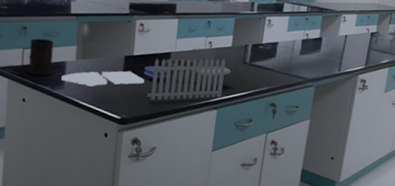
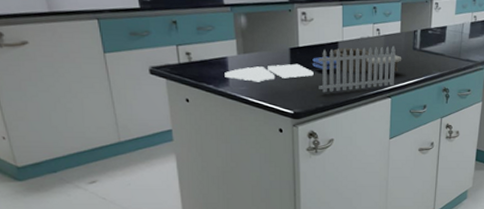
cup: present [28,38,54,76] -> none [184,33,213,74]

